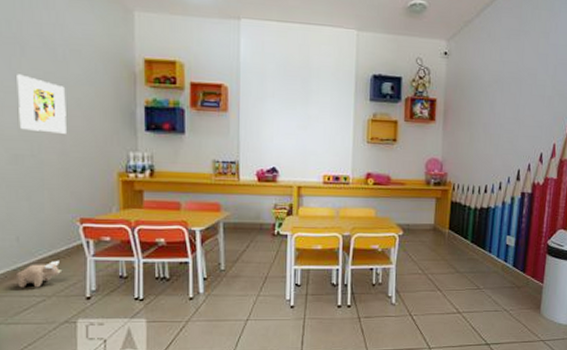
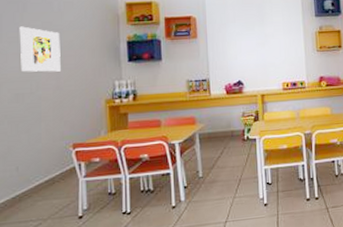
plush toy: present [17,261,61,288] -> none [16,185,56,214]

